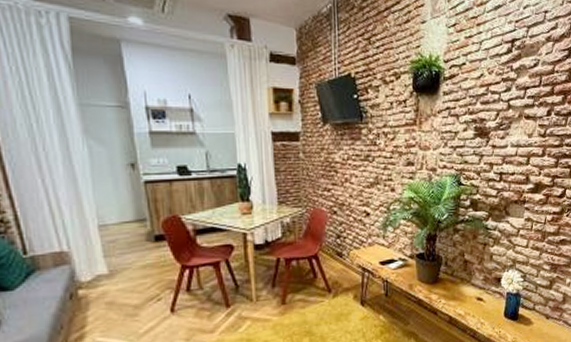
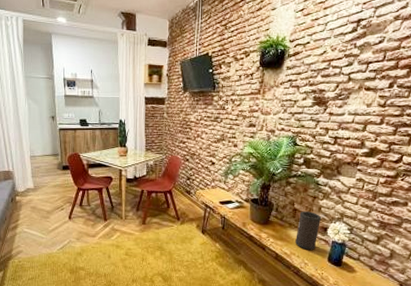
speaker: none [469,261,494,307] -> present [295,211,322,250]

